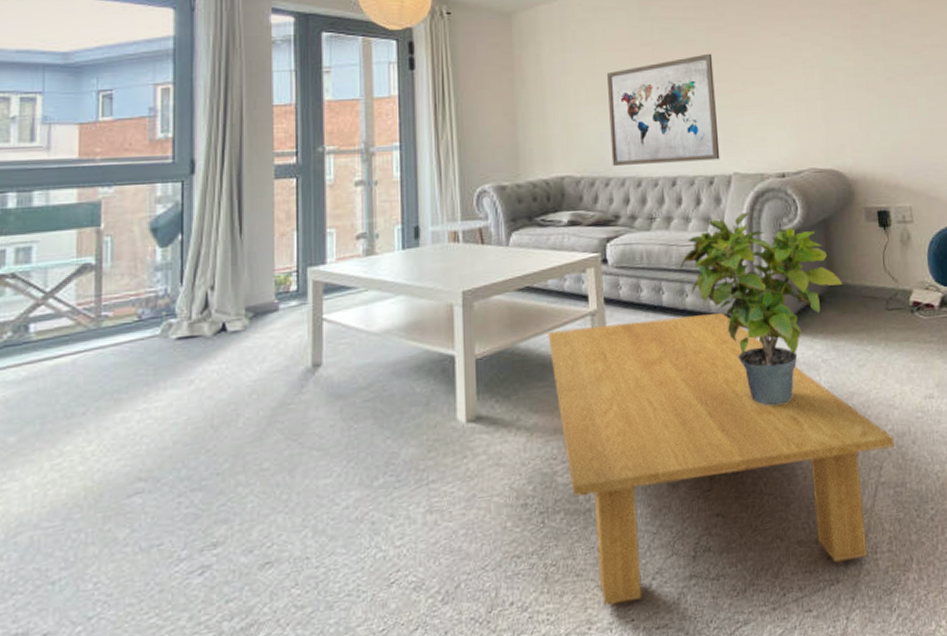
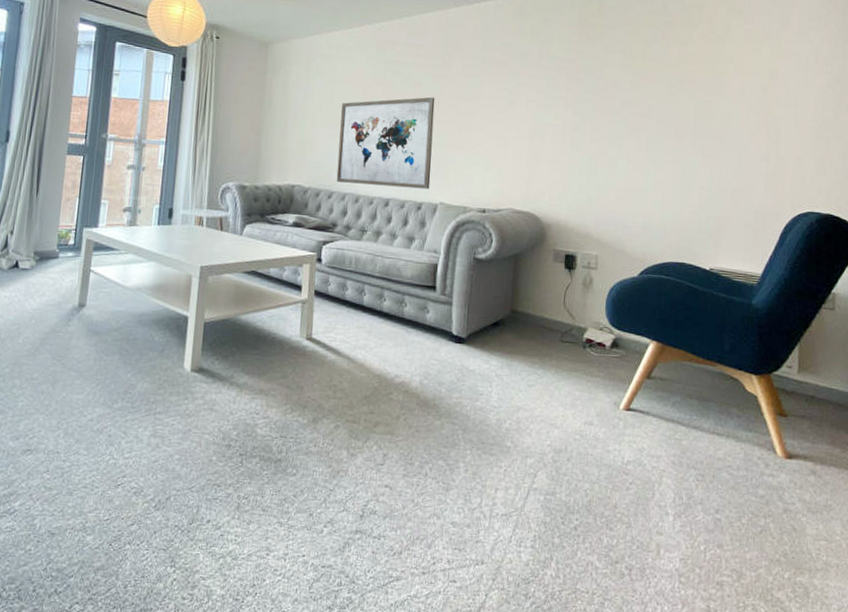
coffee table: present [548,312,895,606] -> none [264,310,551,548]
potted plant: present [680,213,843,406] -> none [383,238,525,406]

